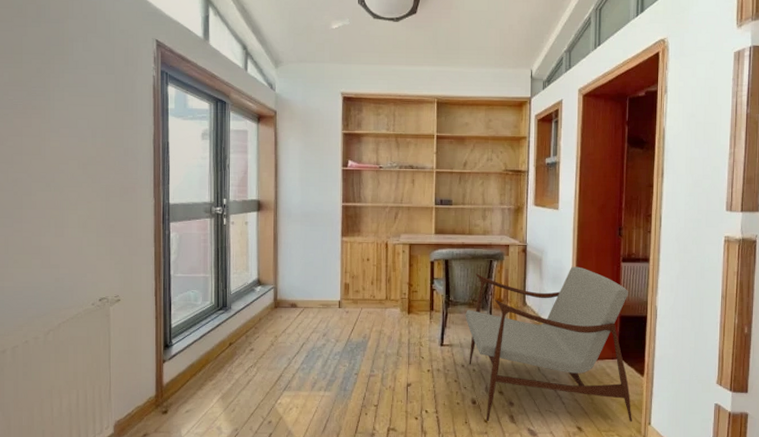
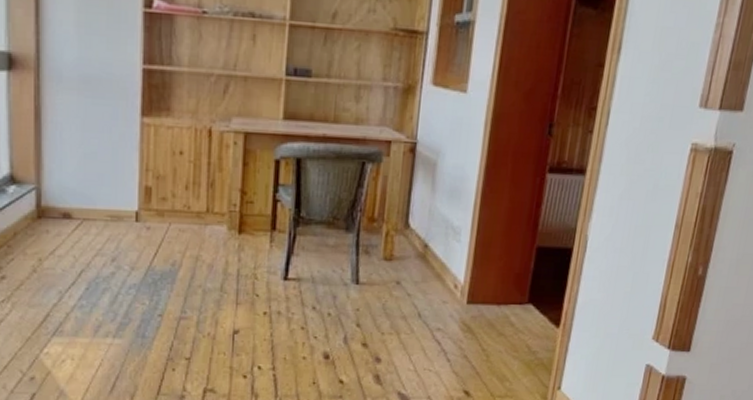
armchair: present [465,266,632,421] -> none [321,176,552,385]

